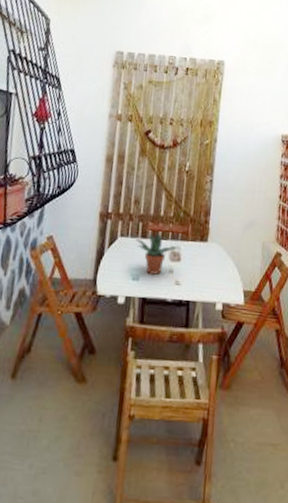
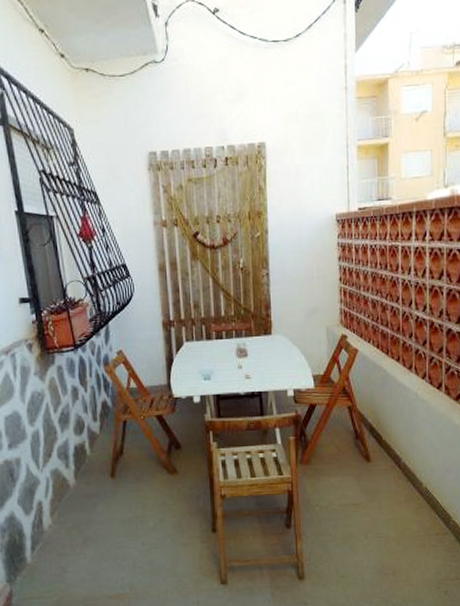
potted plant: present [135,233,178,275] -> none [200,334,243,372]

